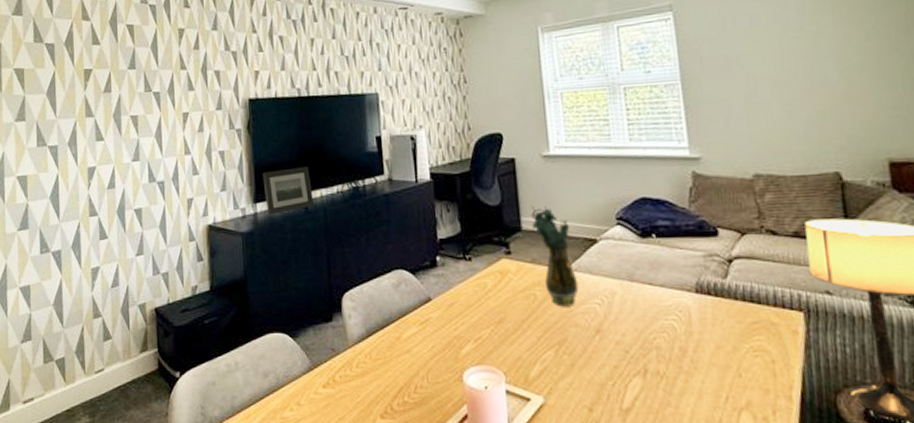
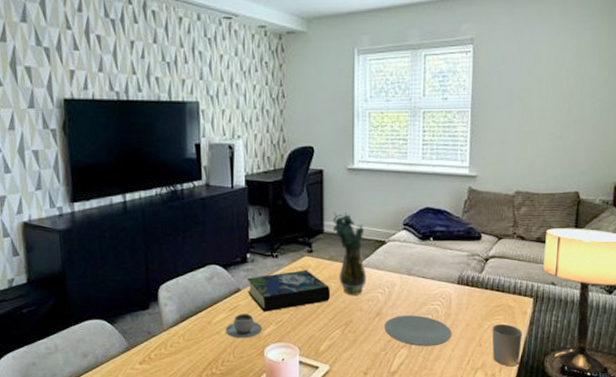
picture frame: present [262,167,315,215] -> none [79,170,133,214]
teacup: none [416,328,460,359] -> present [225,314,263,339]
book: none [438,275,537,327] -> present [247,270,331,312]
plate: none [606,333,699,376] -> present [383,315,453,347]
mug: none [752,346,800,408] -> present [492,323,523,367]

